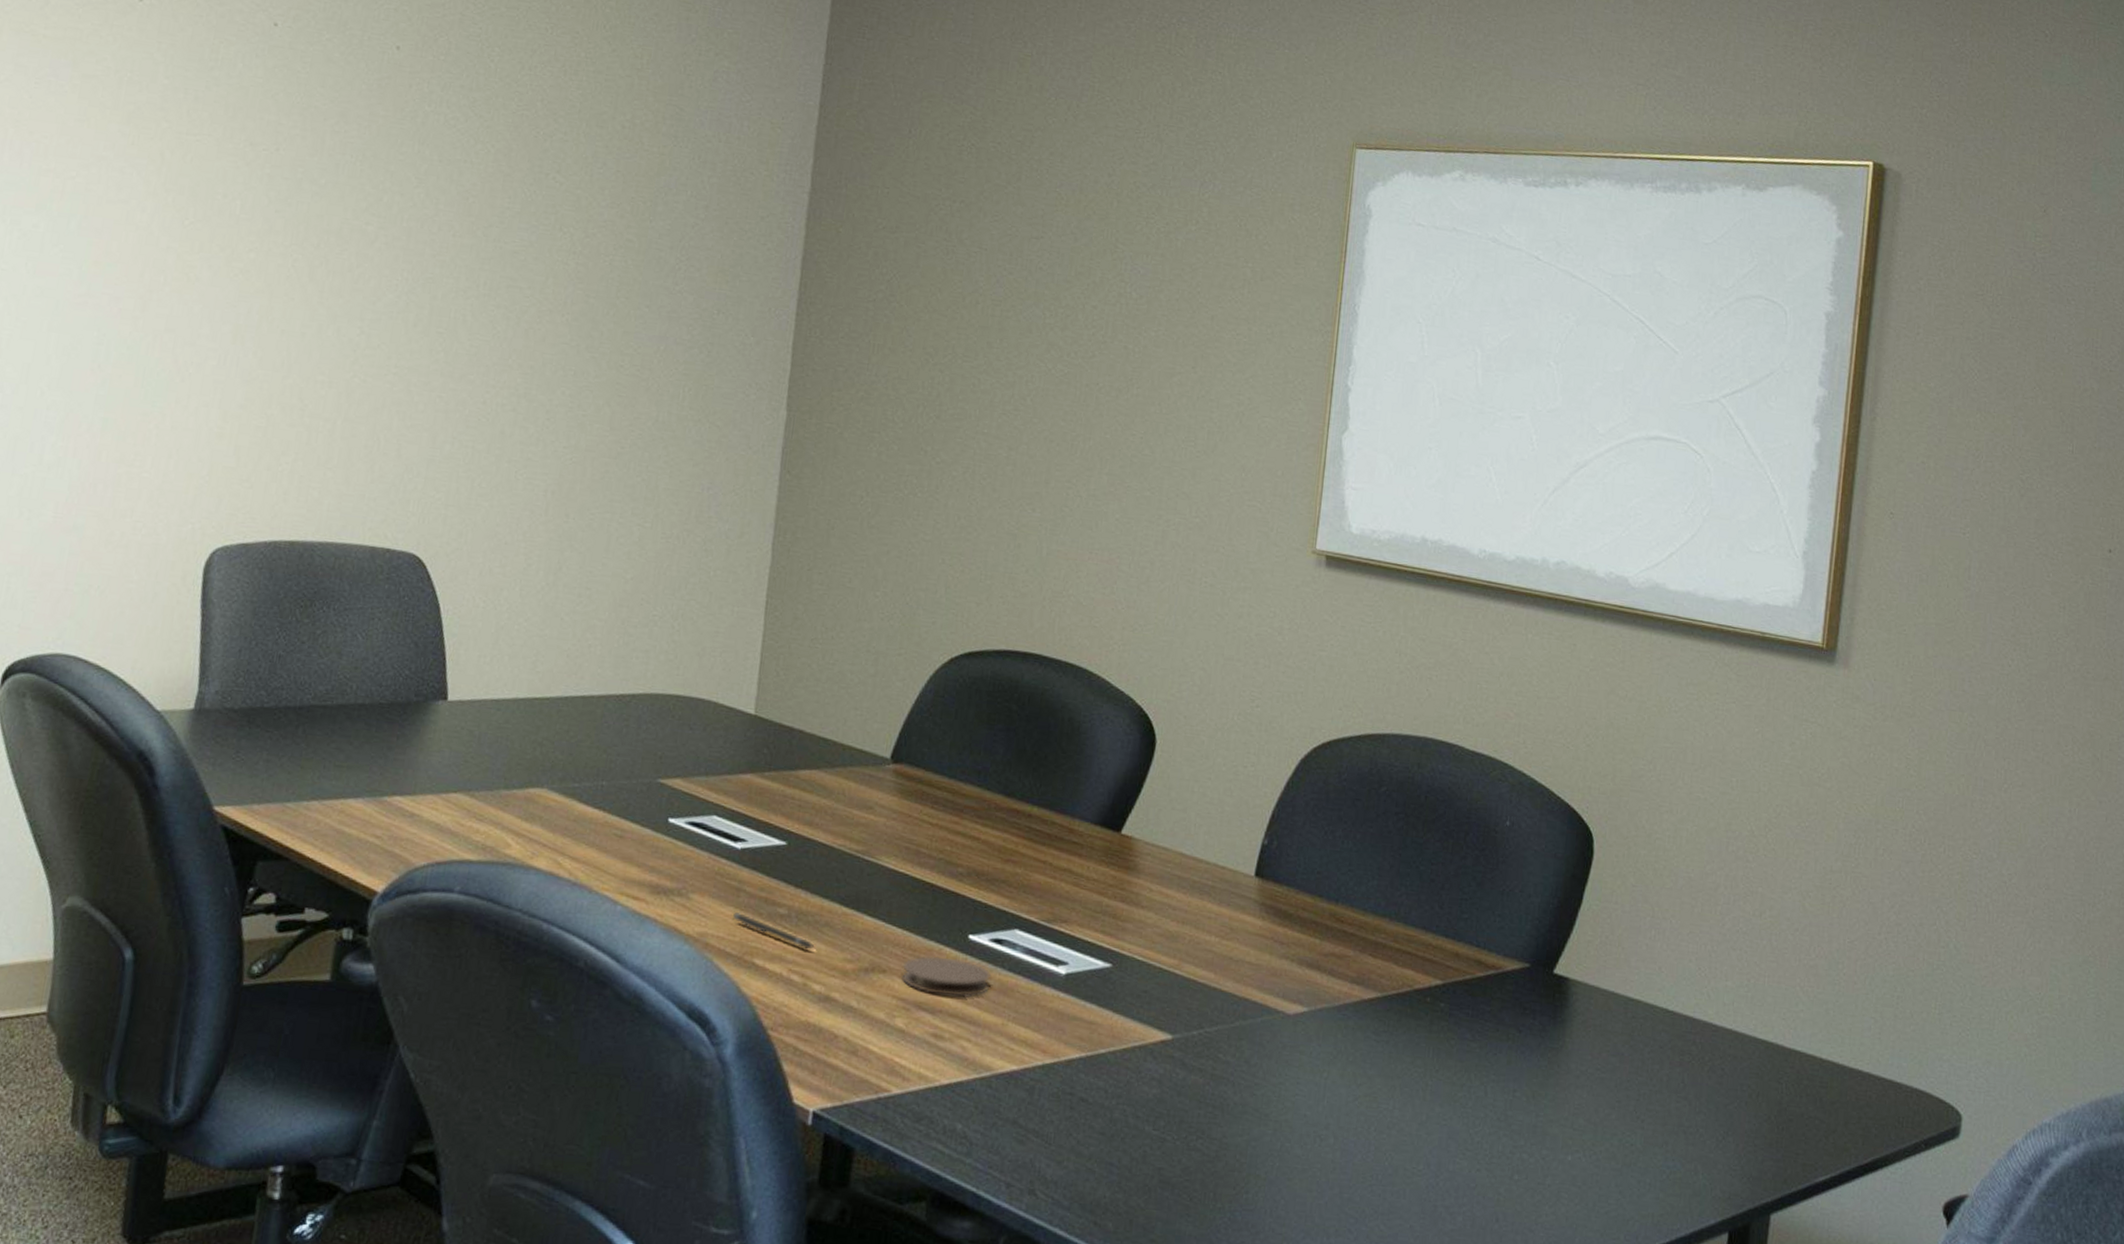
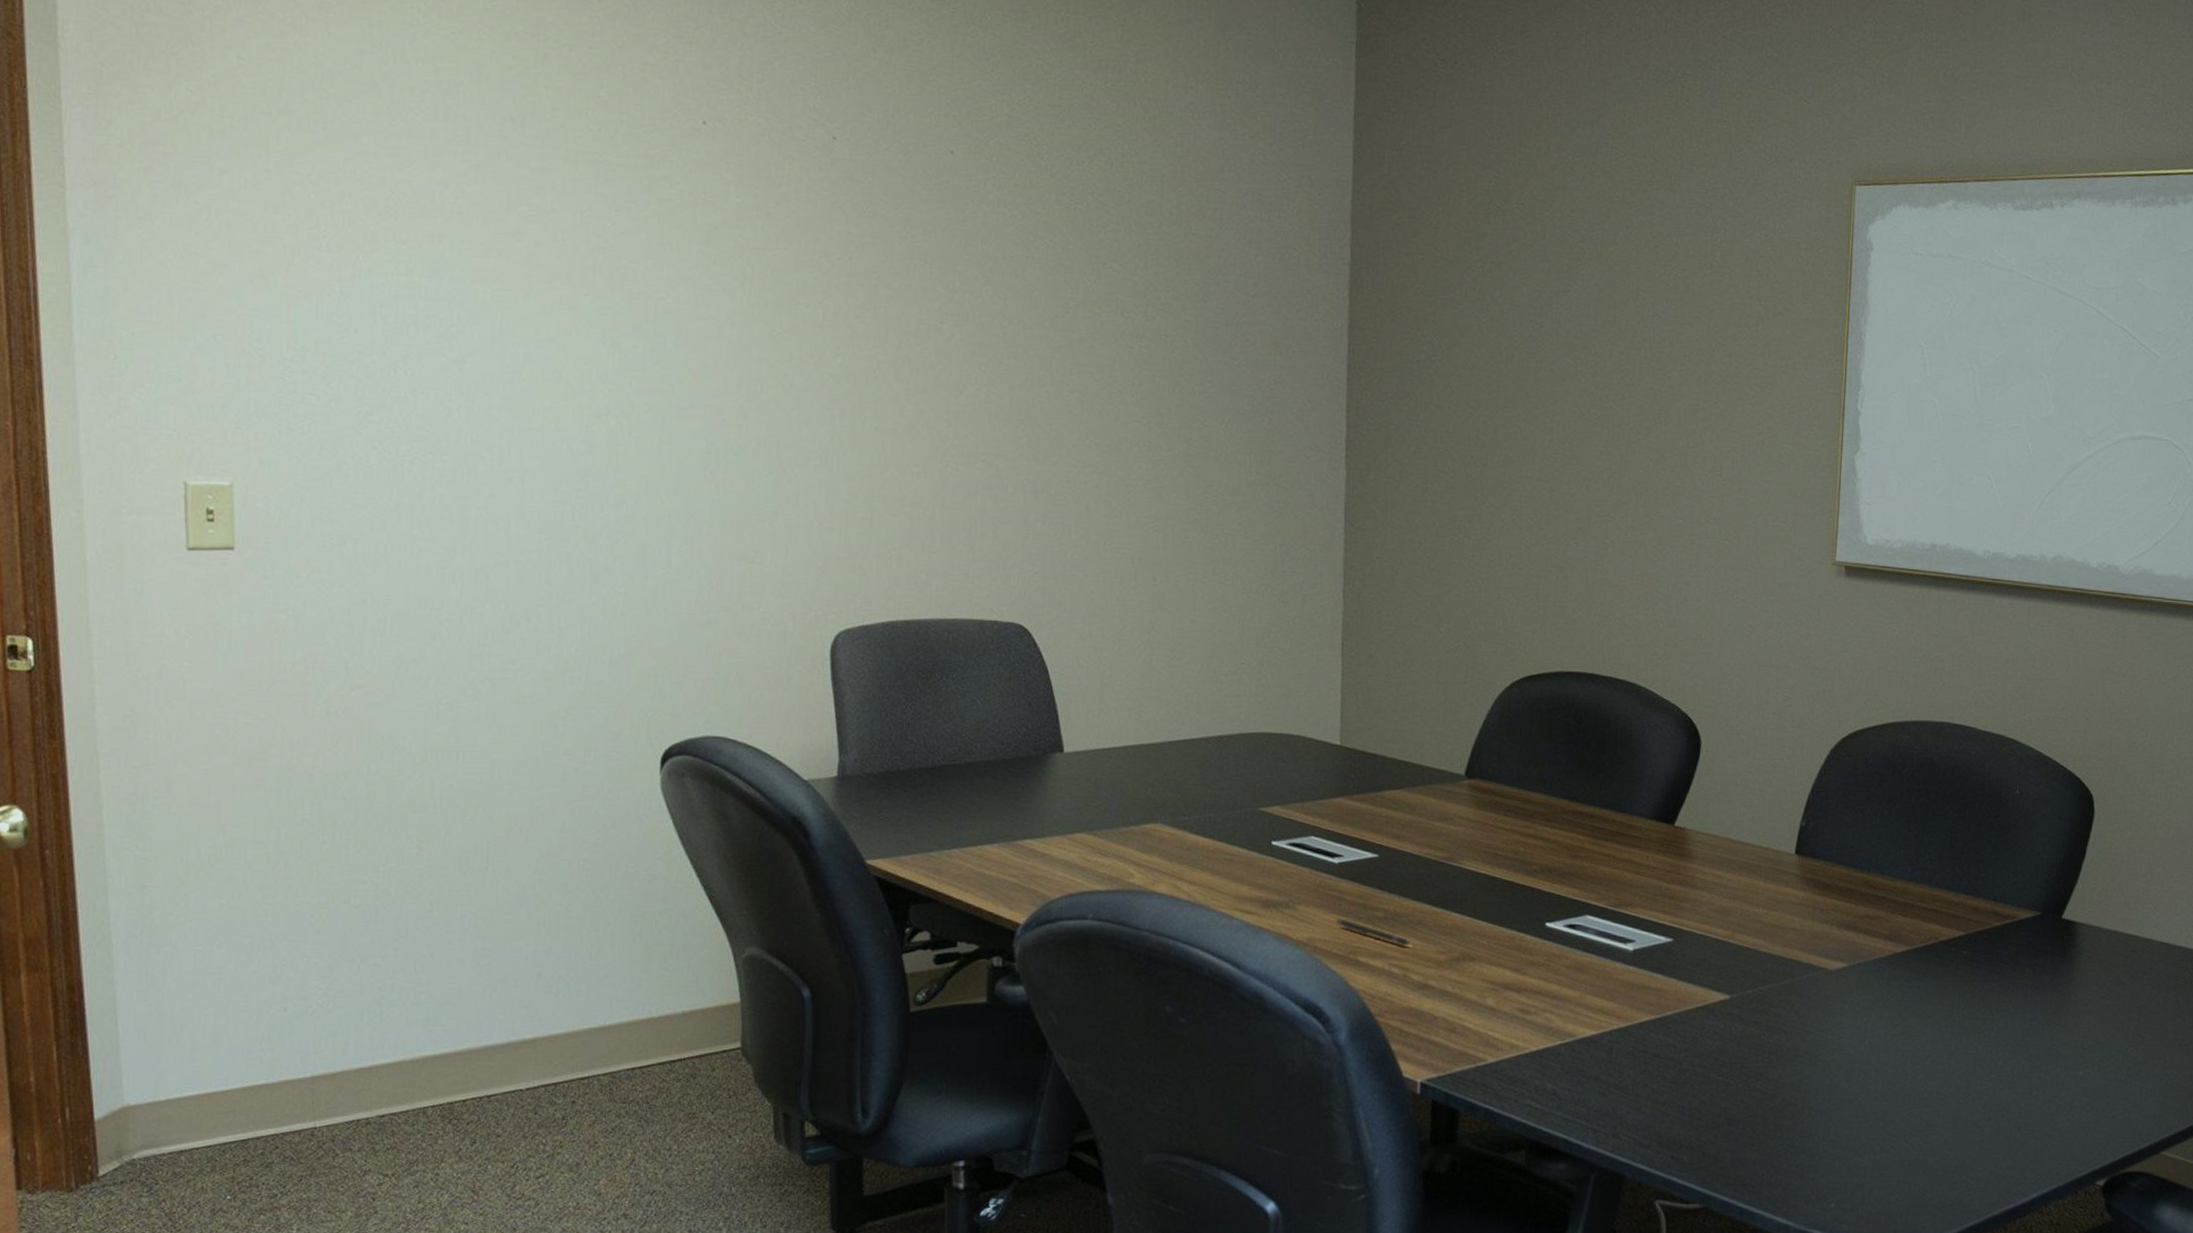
coaster: present [901,956,991,997] -> none [1489,943,1567,976]

